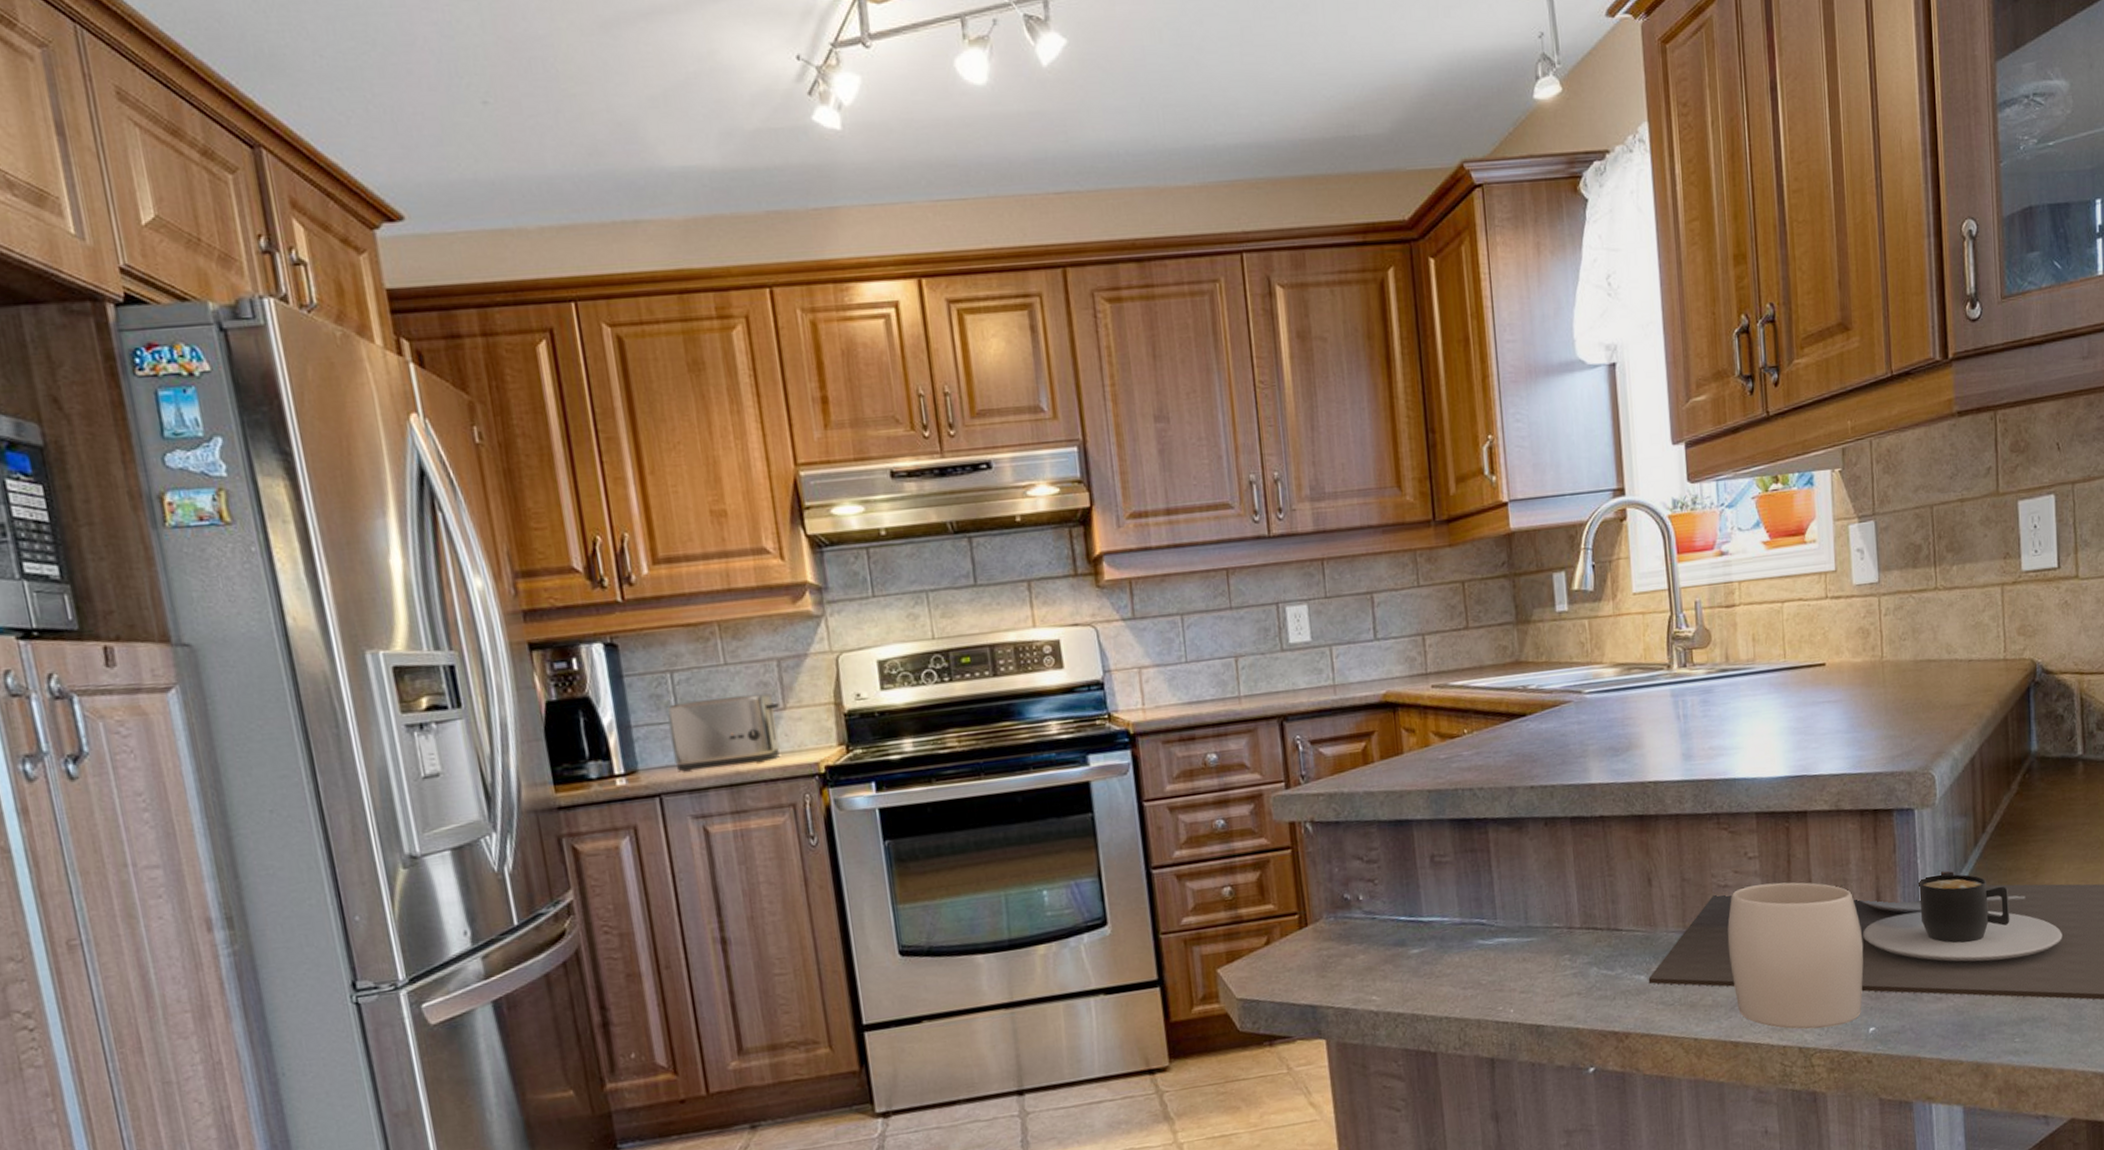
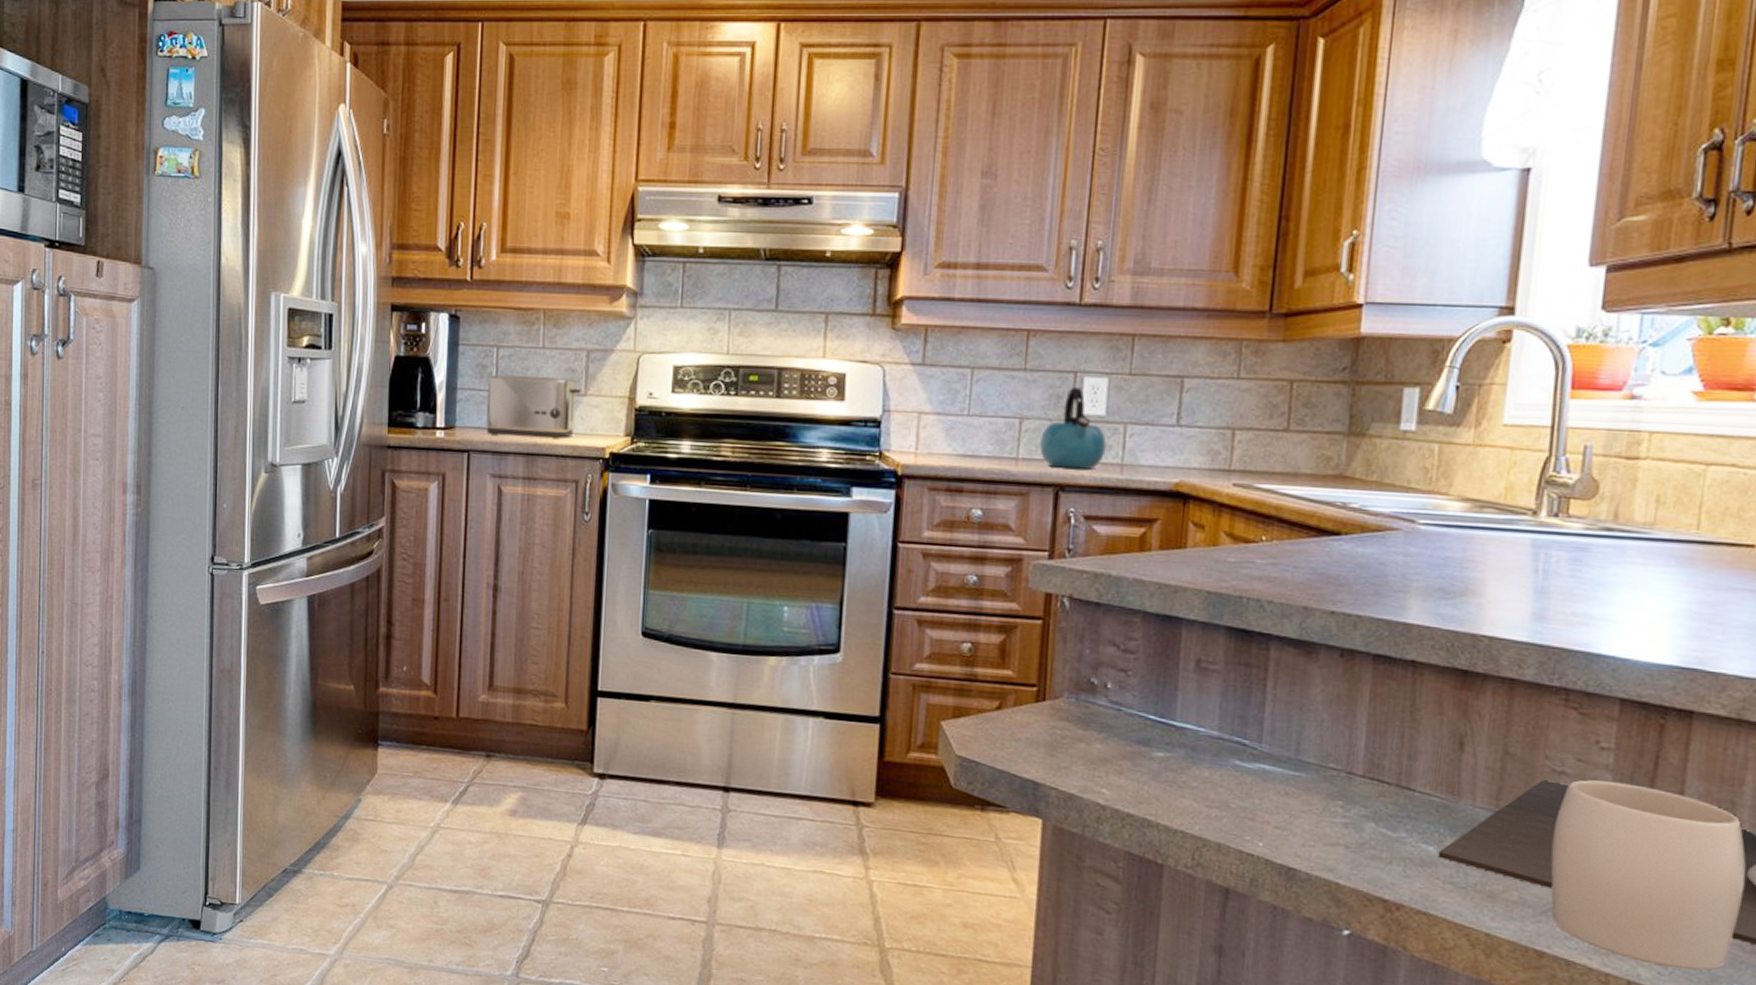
kettle: none [1257,618,1318,699] -> present [1040,388,1107,469]

